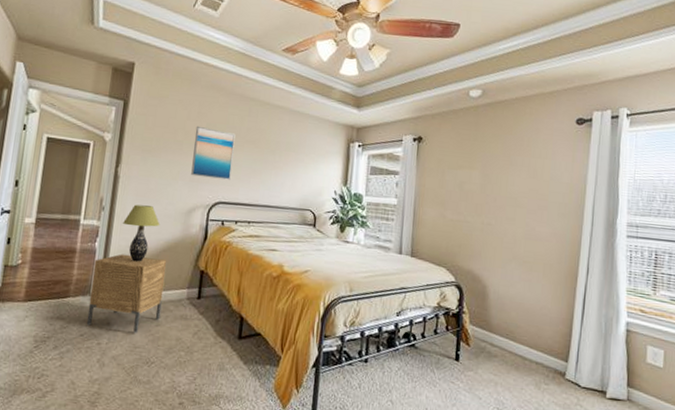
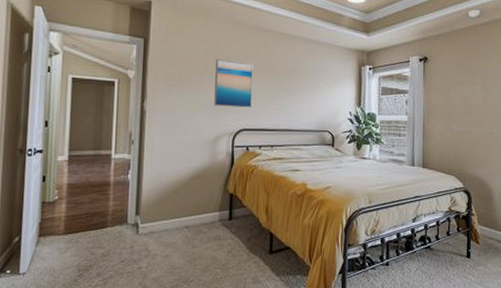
nightstand: present [86,254,167,334] -> none [126,183,198,256]
table lamp: present [123,204,160,262] -> none [153,136,188,190]

